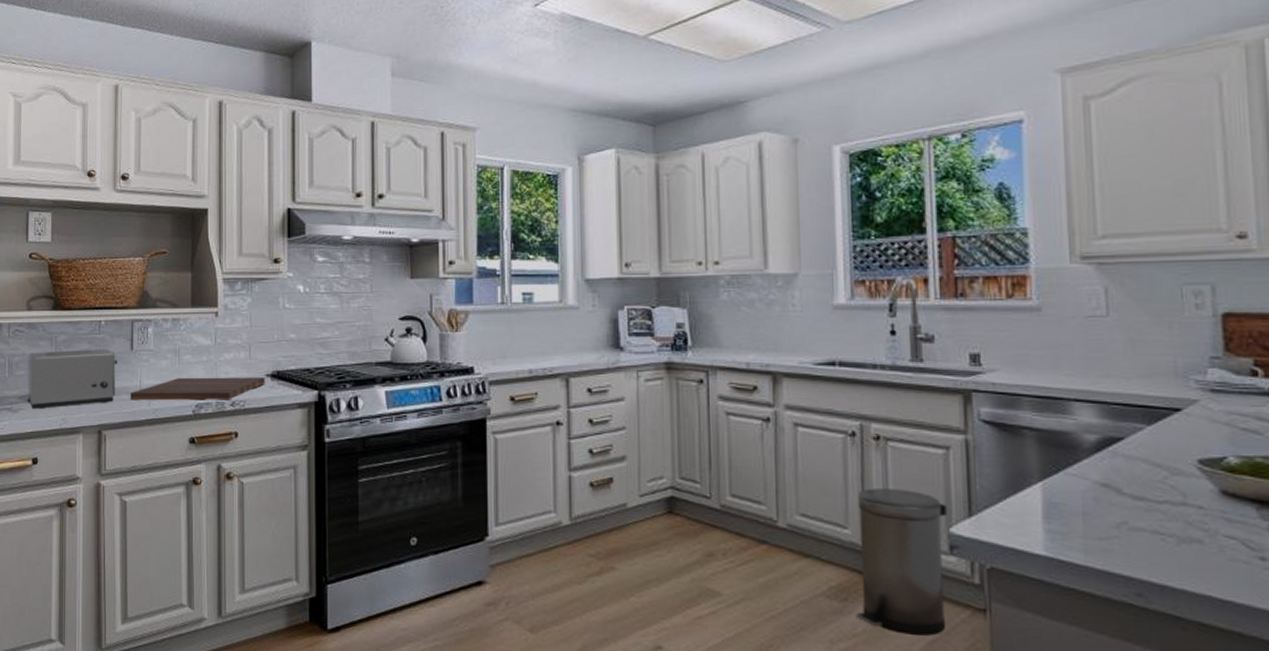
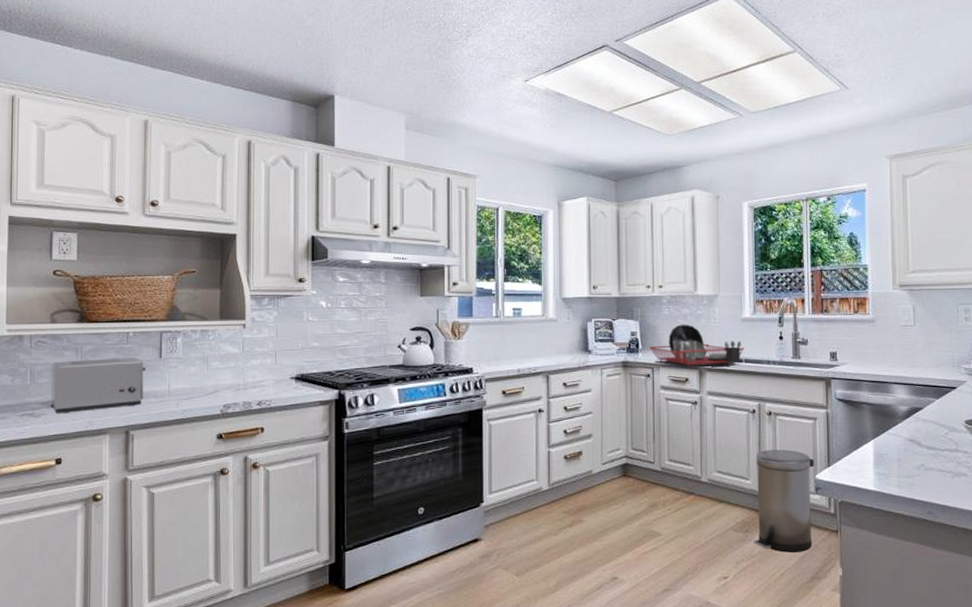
cutting board: present [130,377,265,401] -> none [159,380,290,403]
dish rack: none [701,313,838,374] -> present [649,324,744,369]

